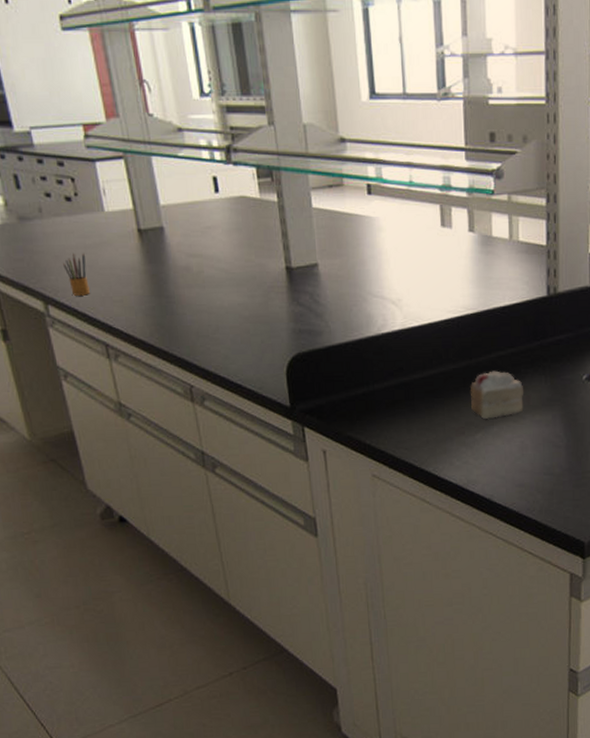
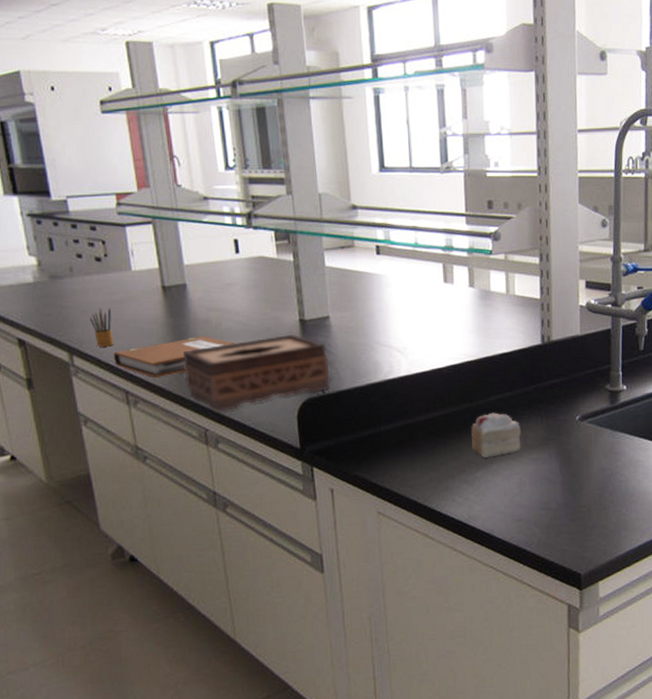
notebook: none [90,284,219,331] -> present [113,335,236,379]
tissue box: none [164,283,320,368] -> present [183,334,330,413]

